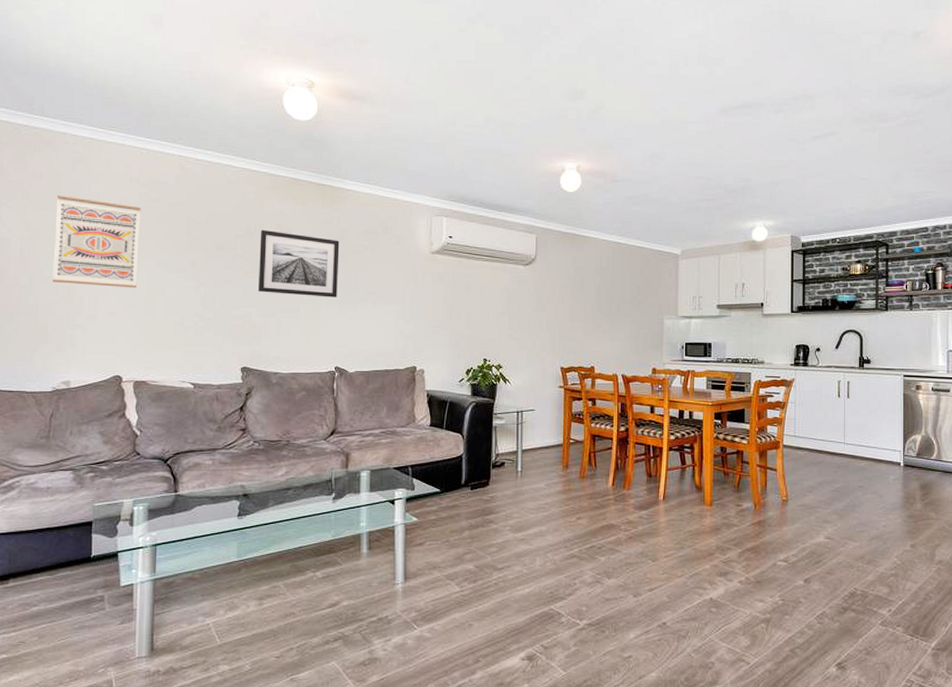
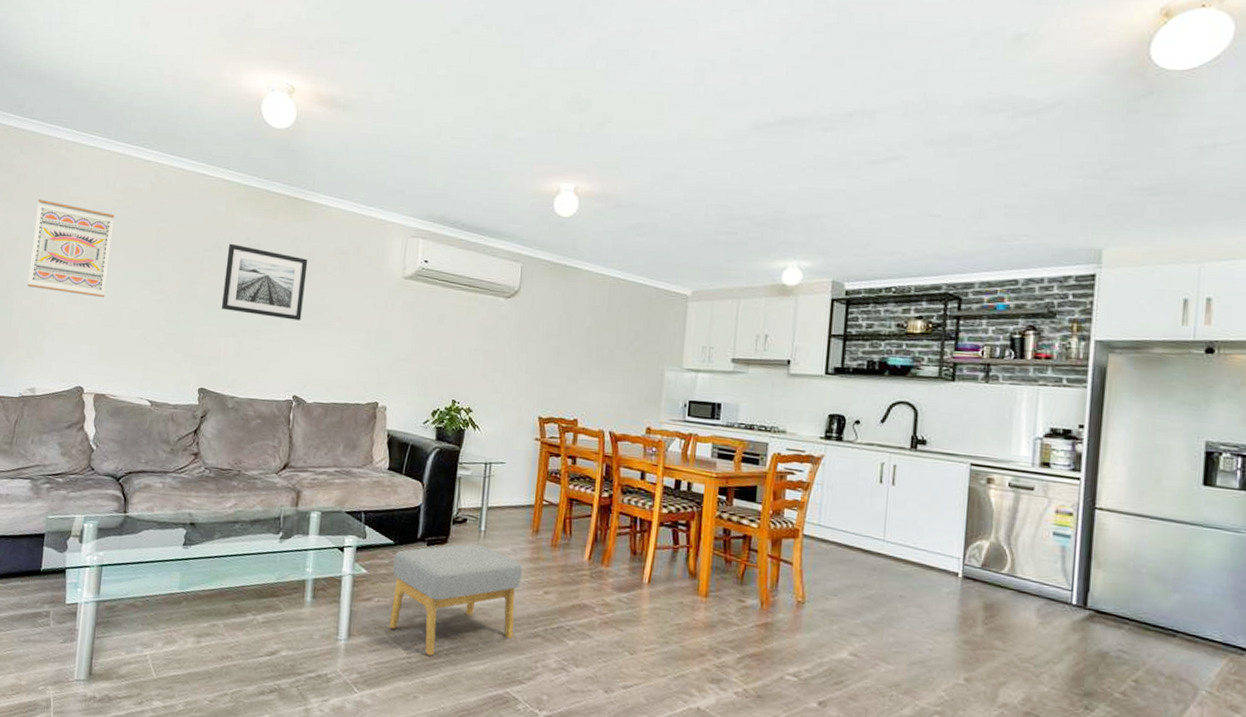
footstool: none [441,484,556,587] -> present [389,544,522,656]

